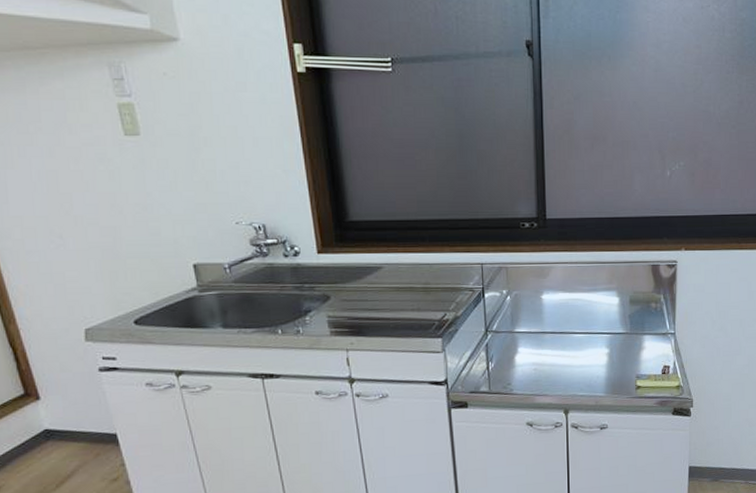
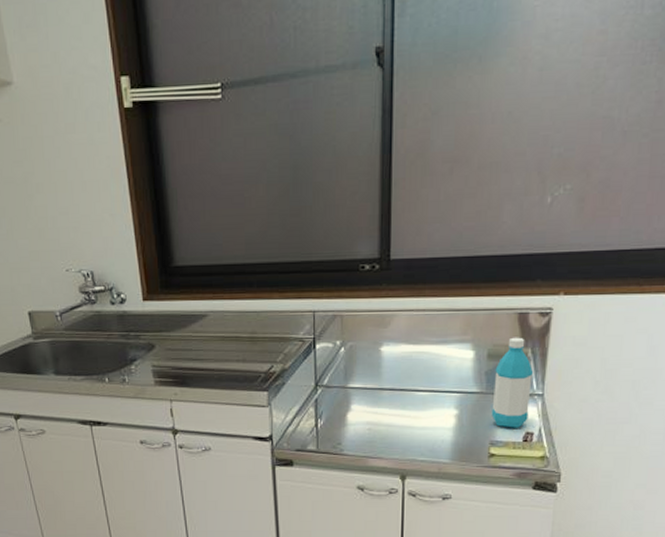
water bottle: none [636,285,666,363] -> present [491,337,534,428]

